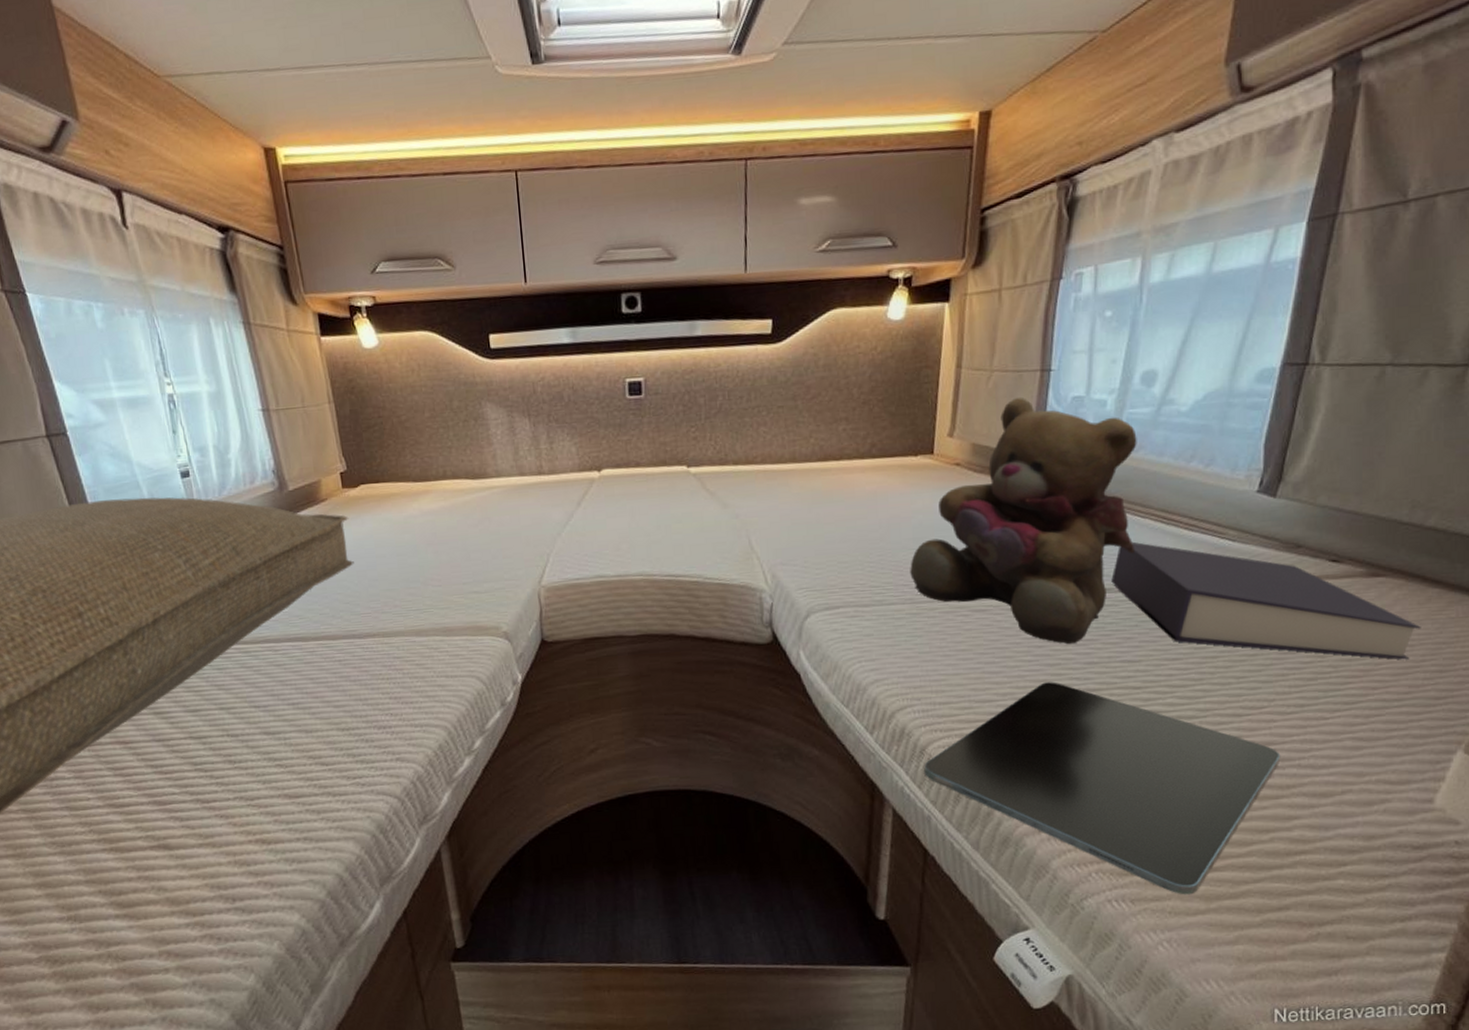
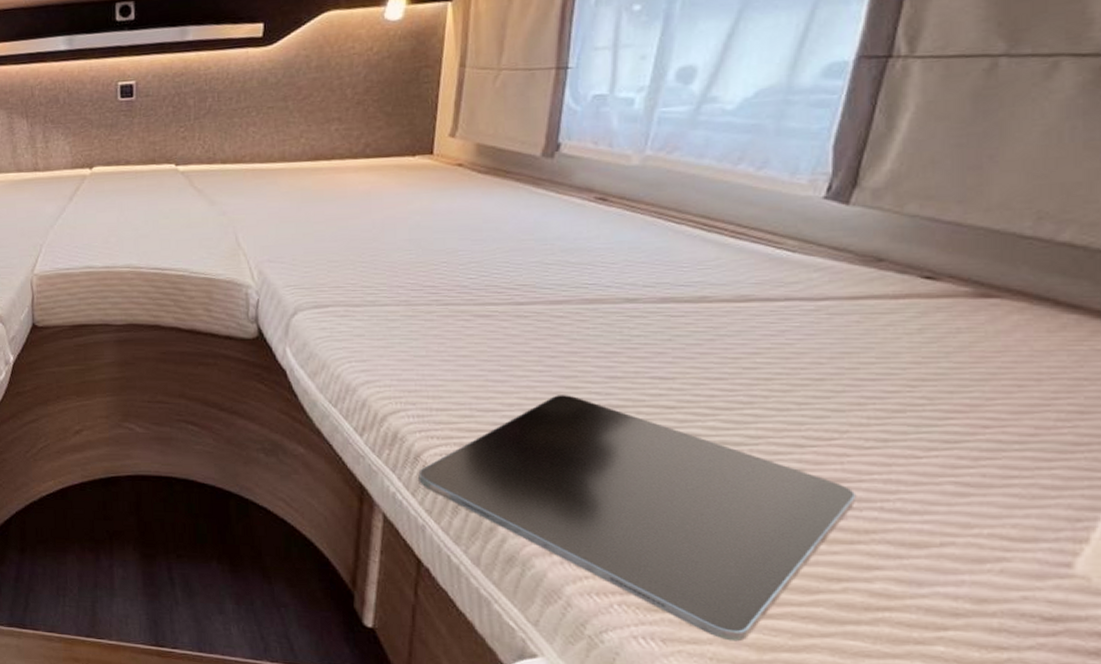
teddy bear: present [910,398,1137,645] -> none [405,97,671,356]
book: present [1111,541,1421,660] -> none [639,249,1052,396]

